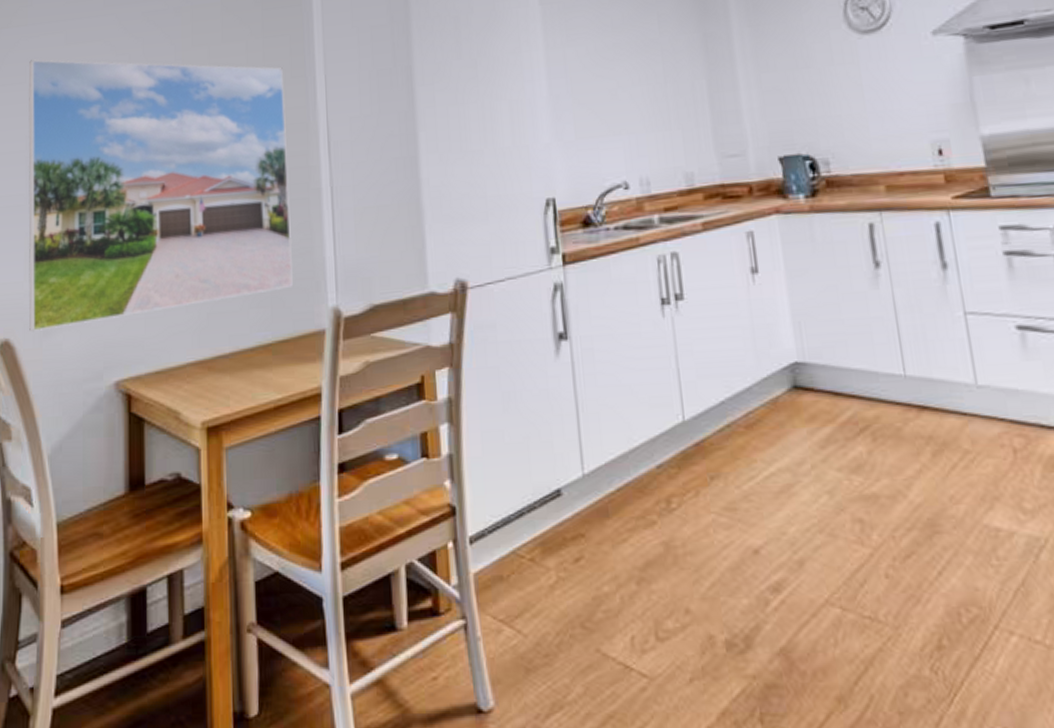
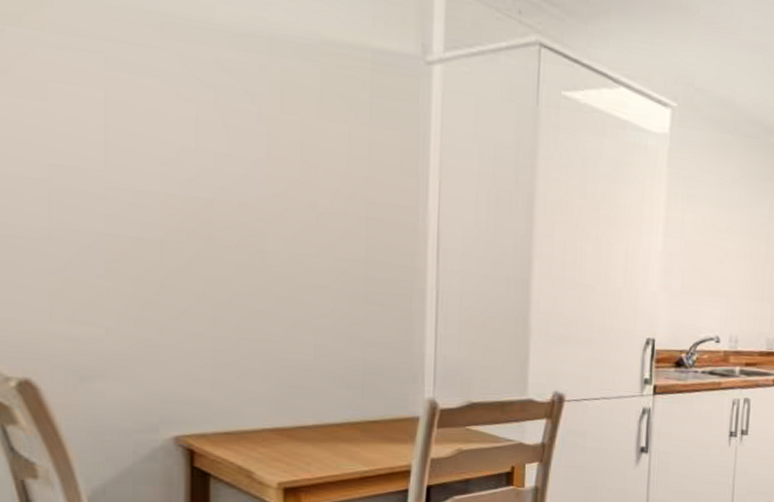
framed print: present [28,59,293,333] -> none [49,75,392,377]

